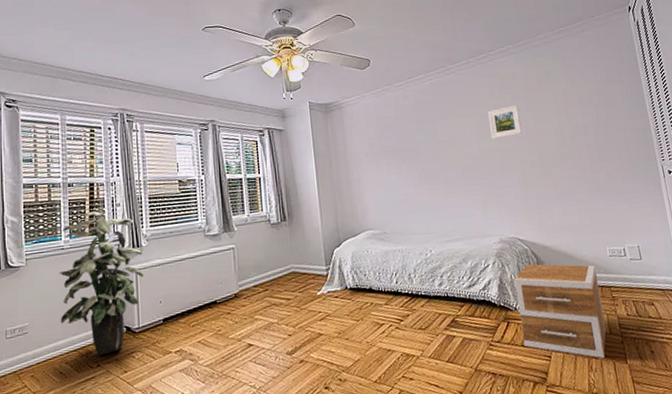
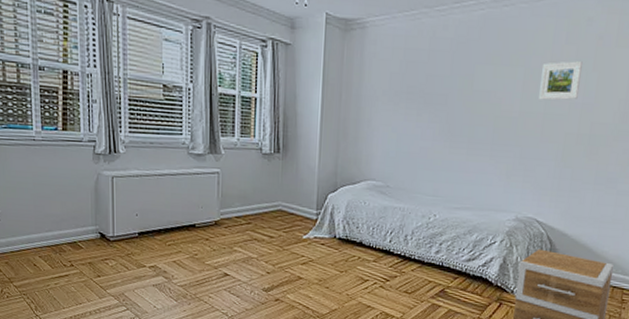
indoor plant: present [59,211,144,356] -> none [30,103,121,256]

